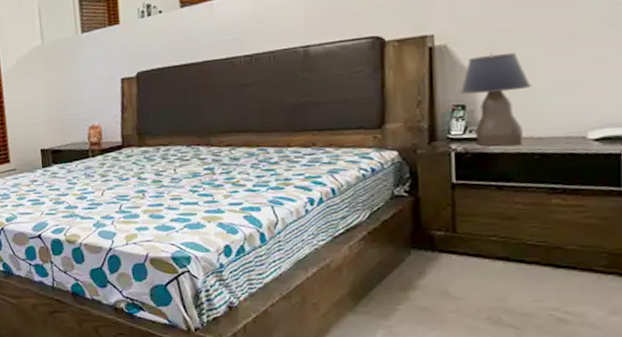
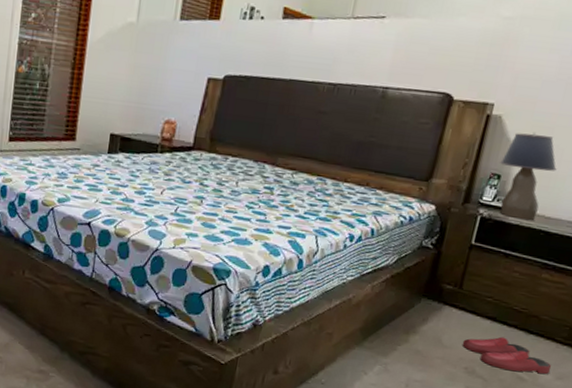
slippers: none [475,277,600,314] -> present [462,336,552,375]

